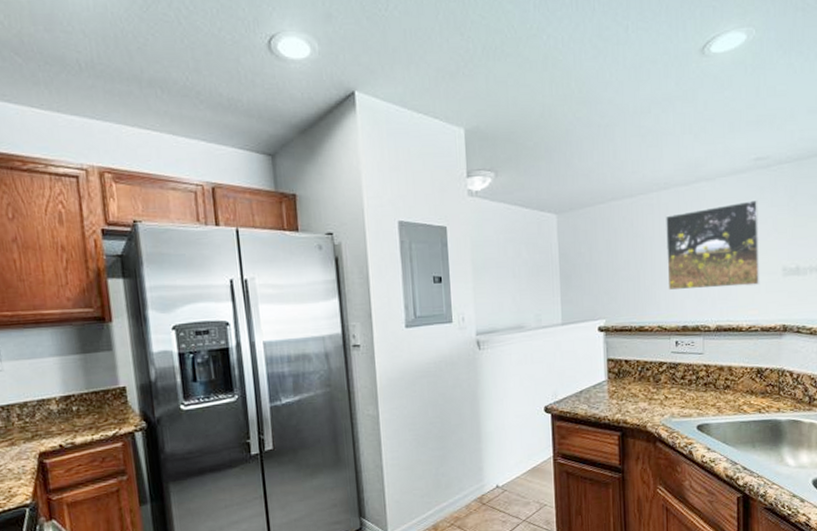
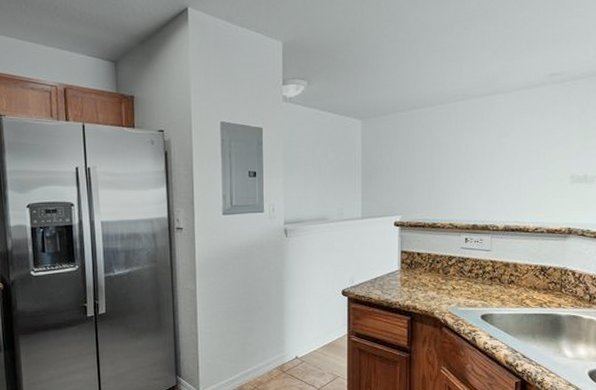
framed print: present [666,200,760,291] -> none [460,113,551,192]

